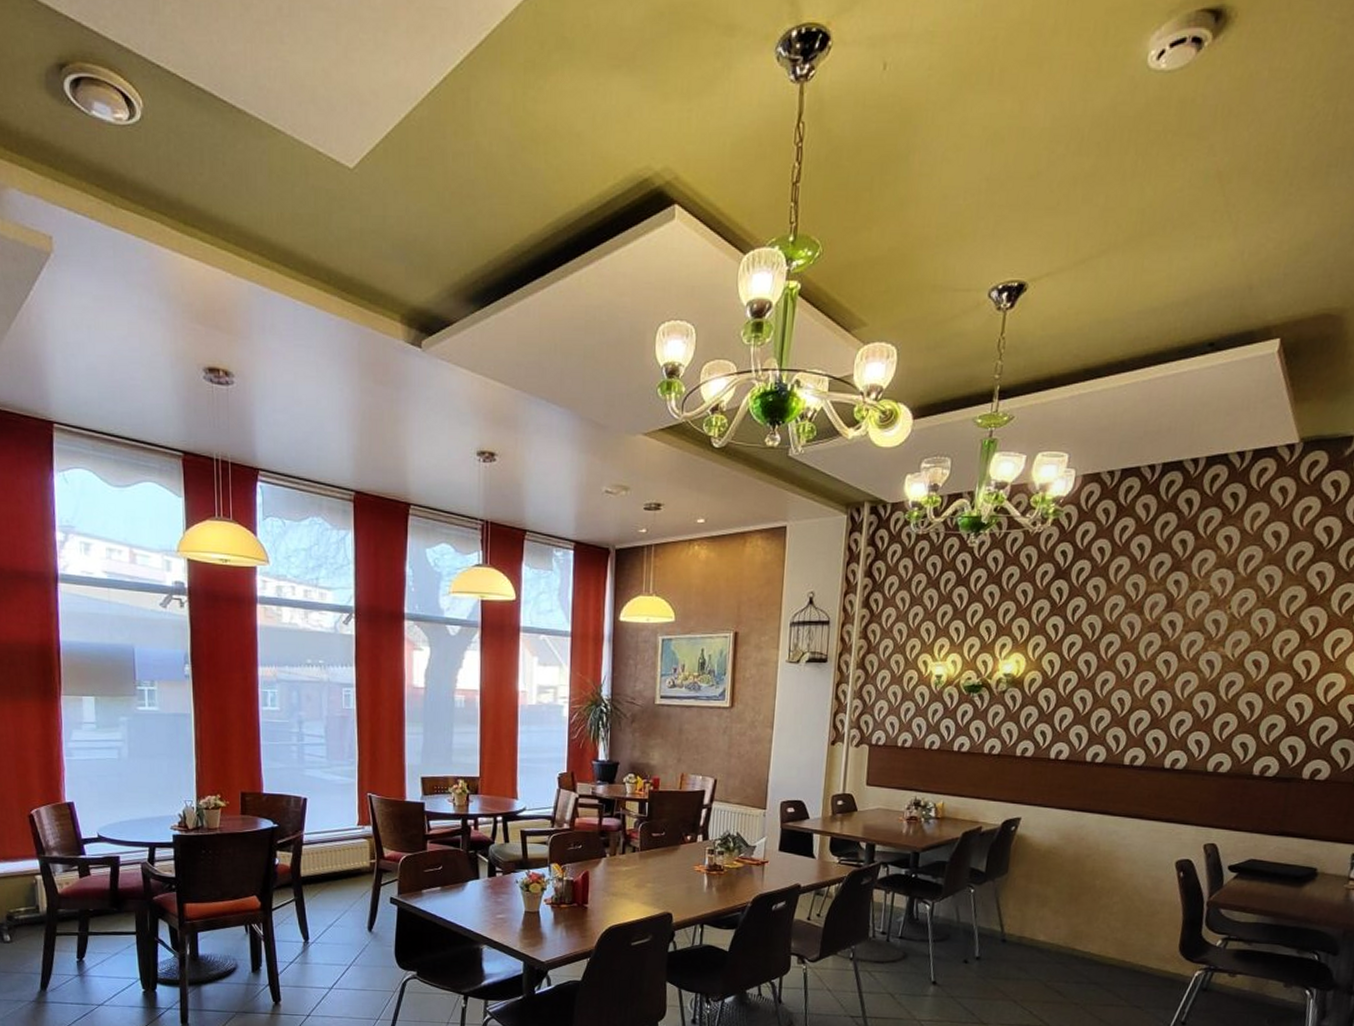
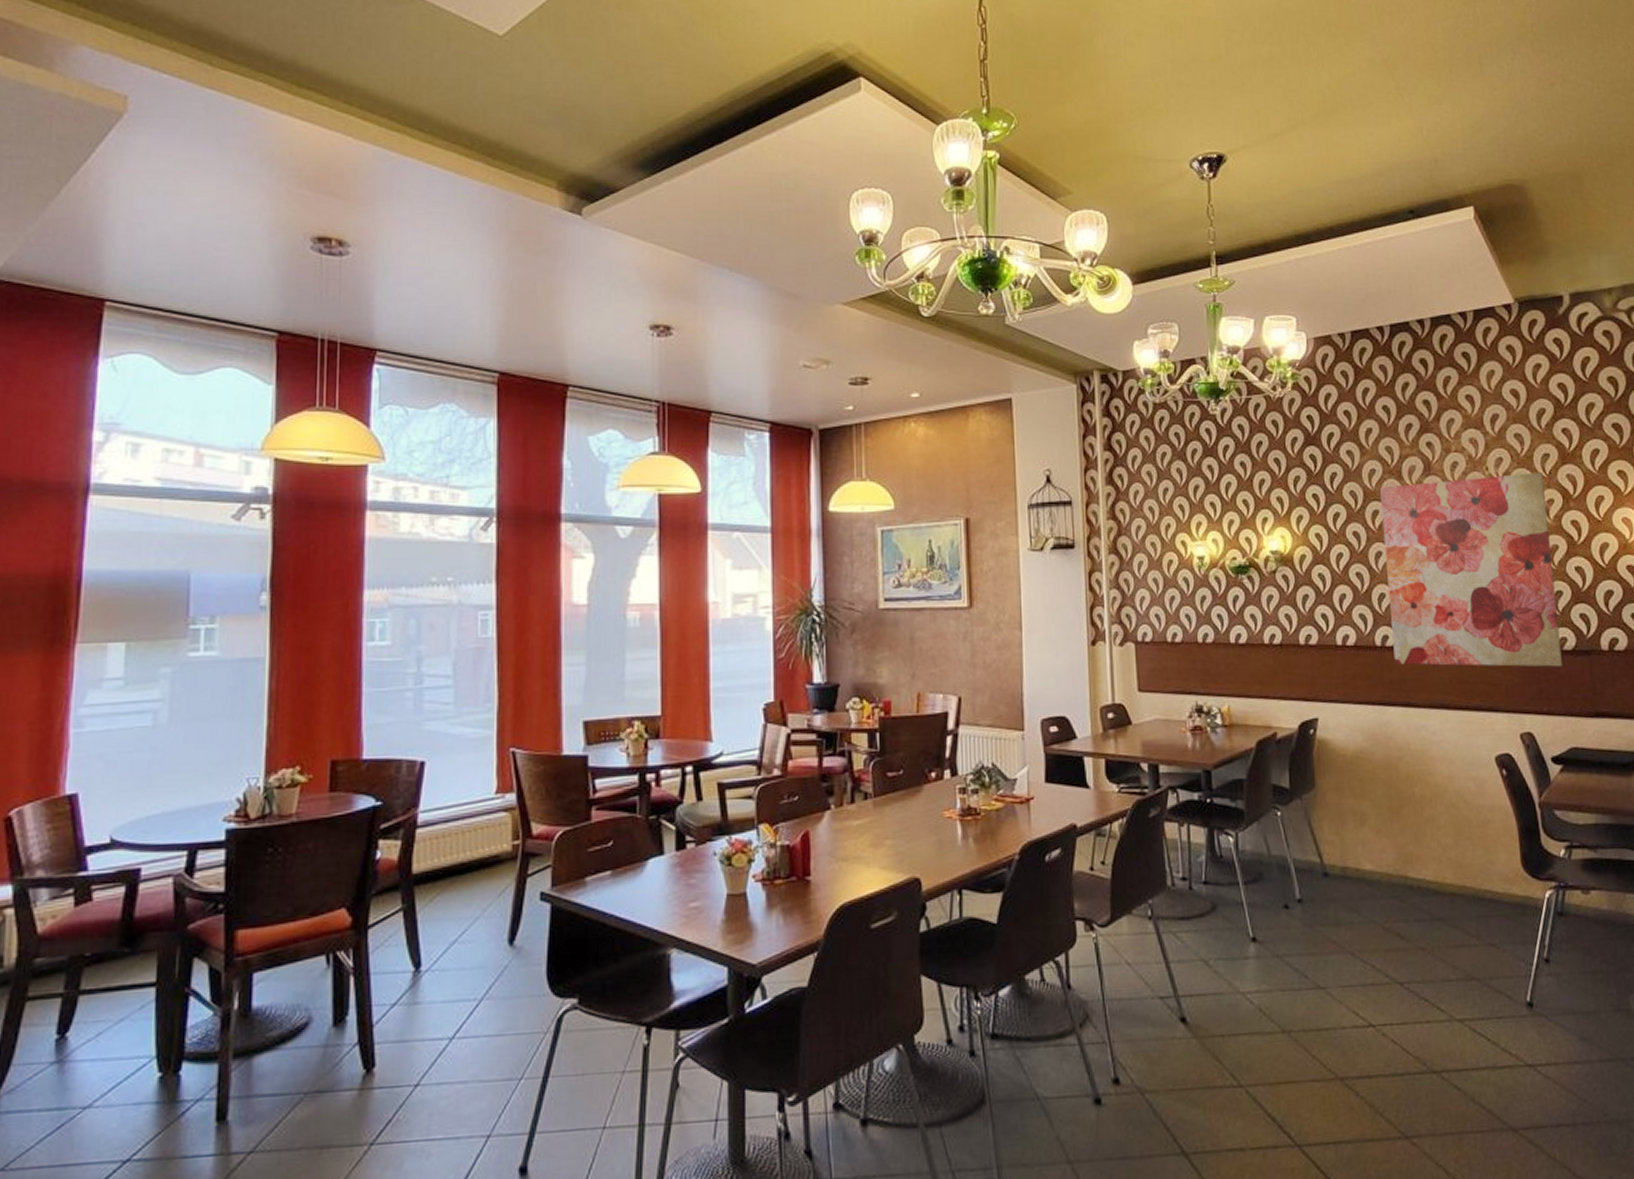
wall art: none [1100,613,1286,791] -> present [1380,473,1563,667]

